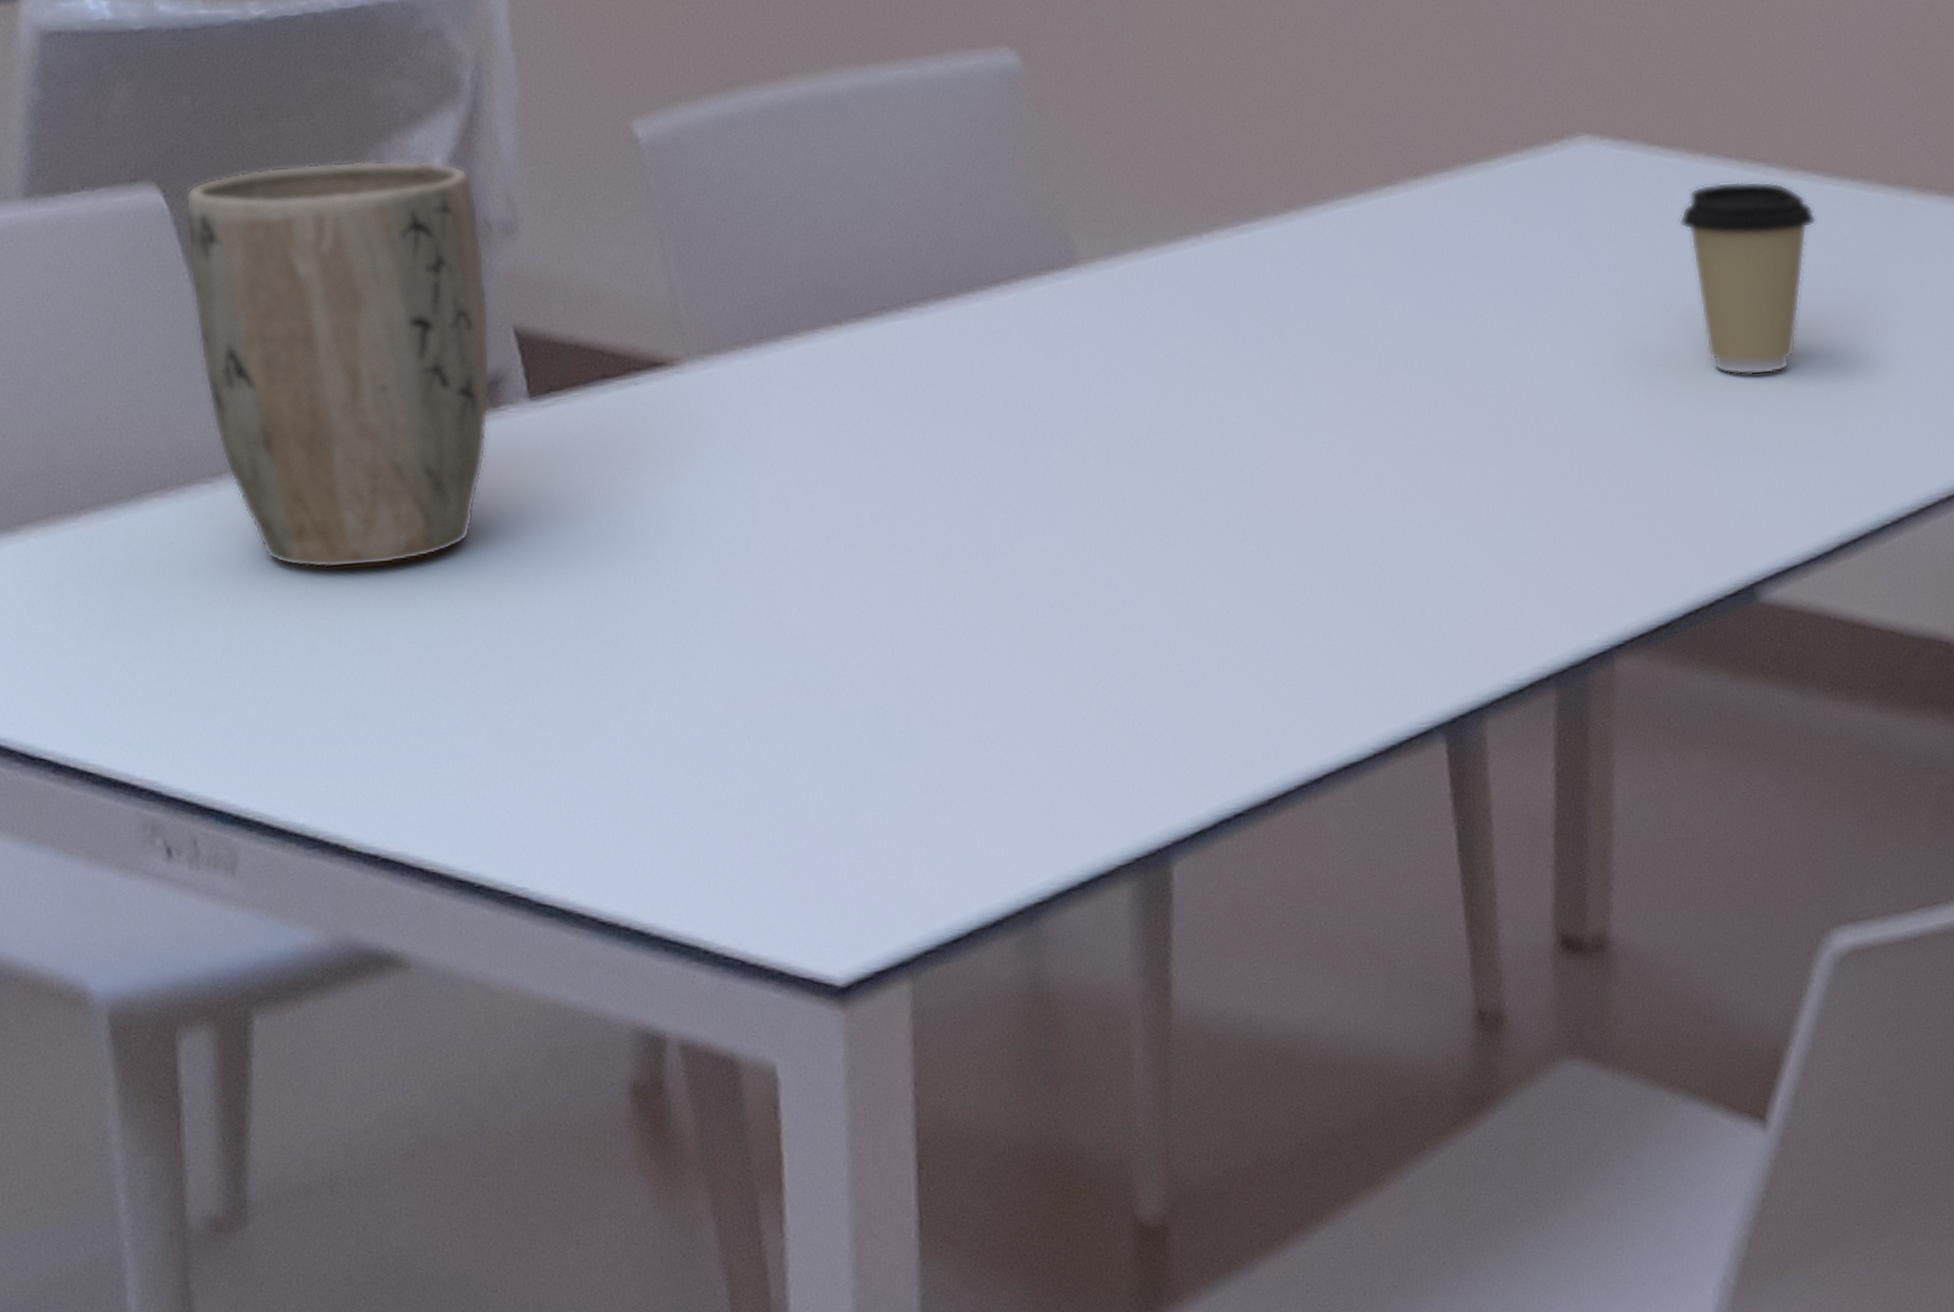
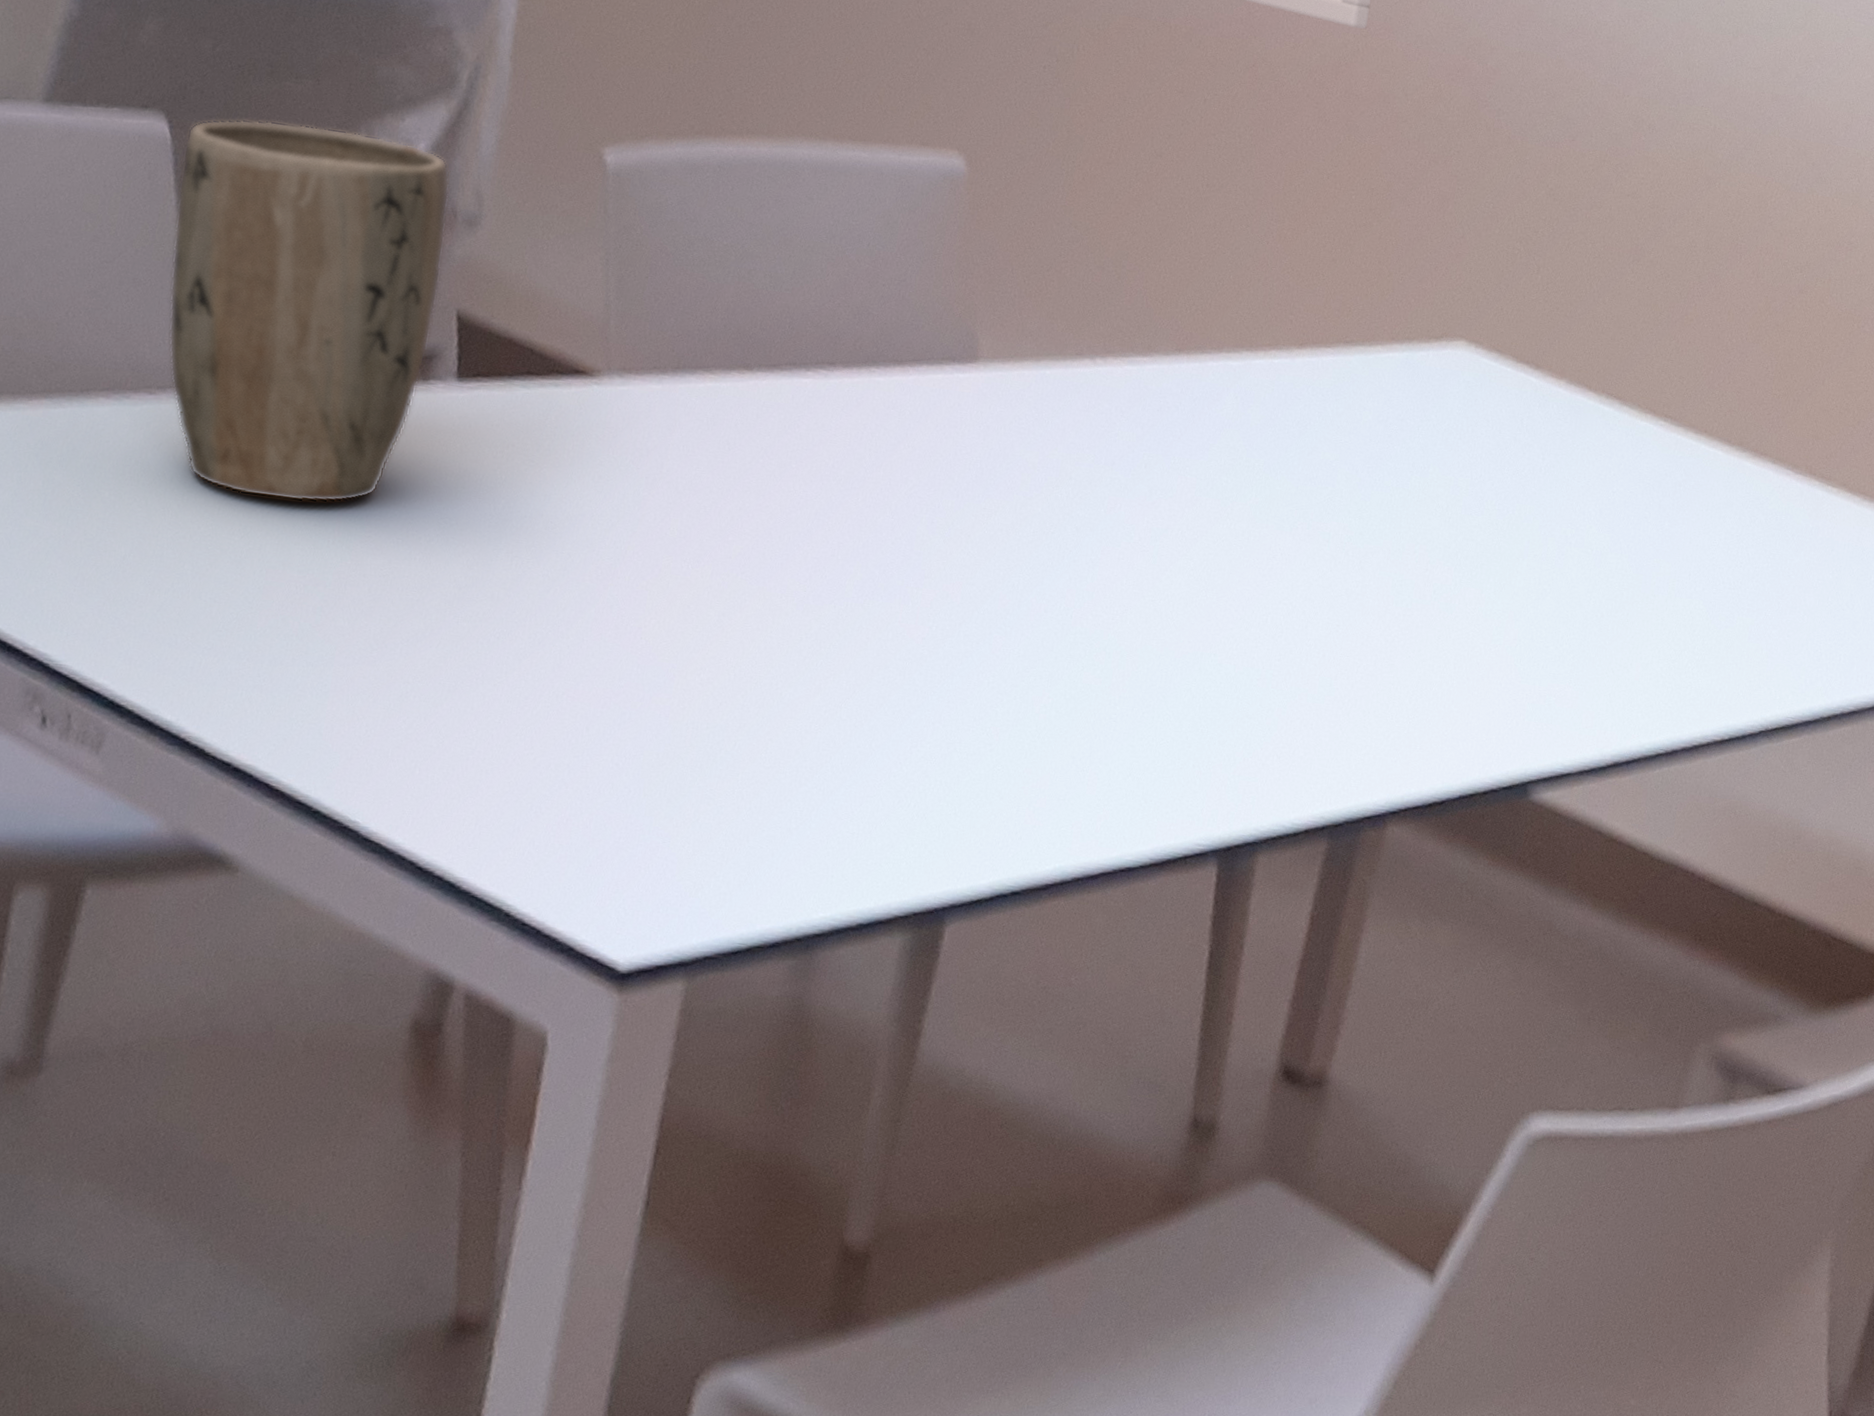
coffee cup: present [1679,181,1817,376] -> none [1530,408,1657,594]

